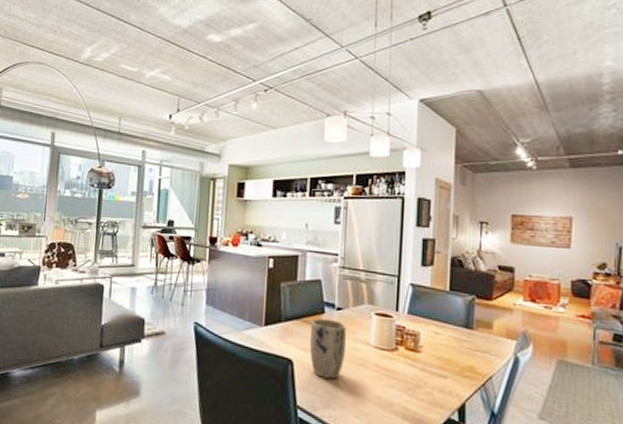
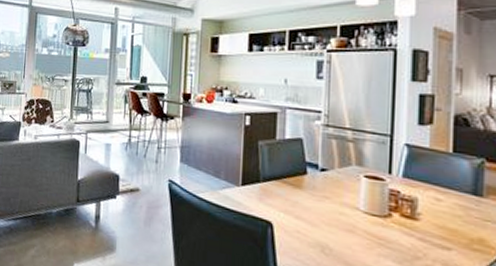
plant pot: present [309,318,347,379] -> none [290,179,332,245]

